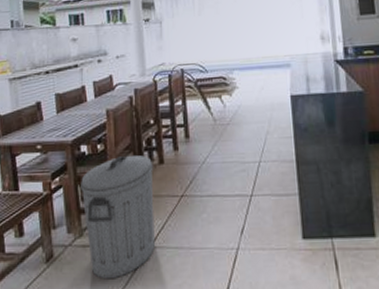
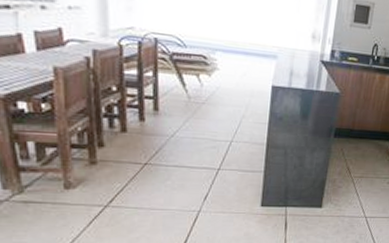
trash can: present [81,155,155,280] -> none [19,118,114,232]

